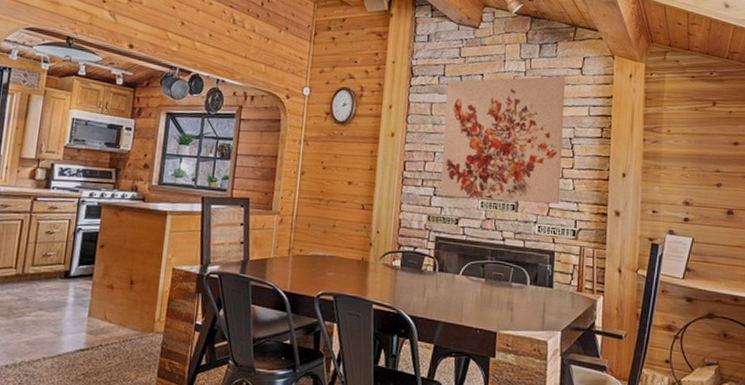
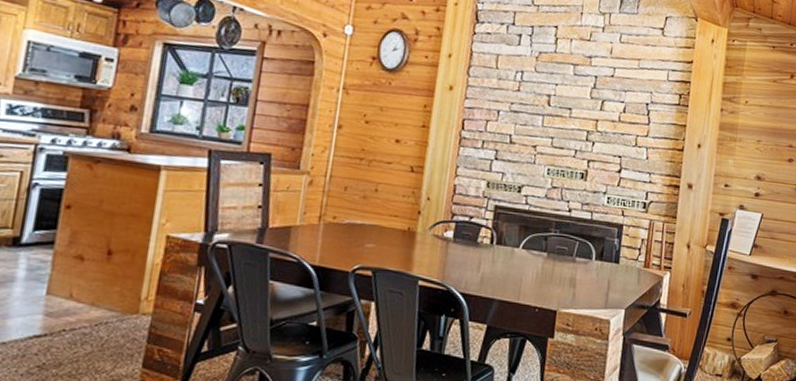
wall art: present [440,76,565,204] -> none [502,30,646,174]

